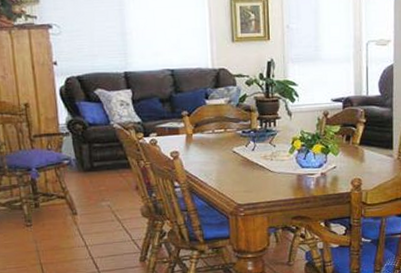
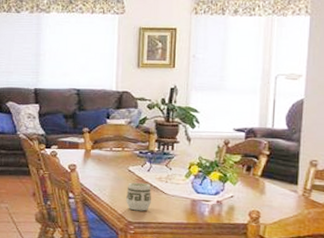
cup: none [233,163,259,193] -> present [126,182,152,211]

